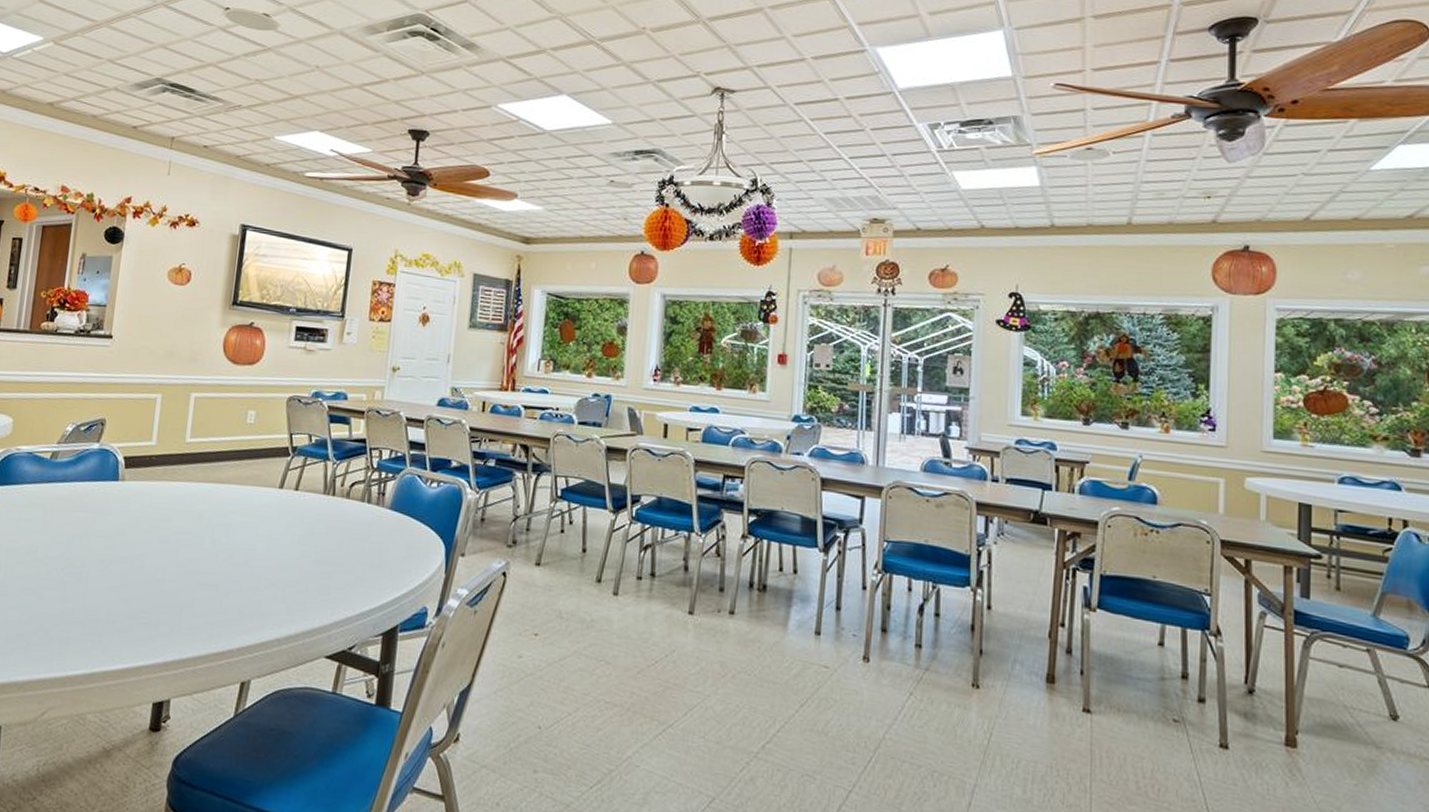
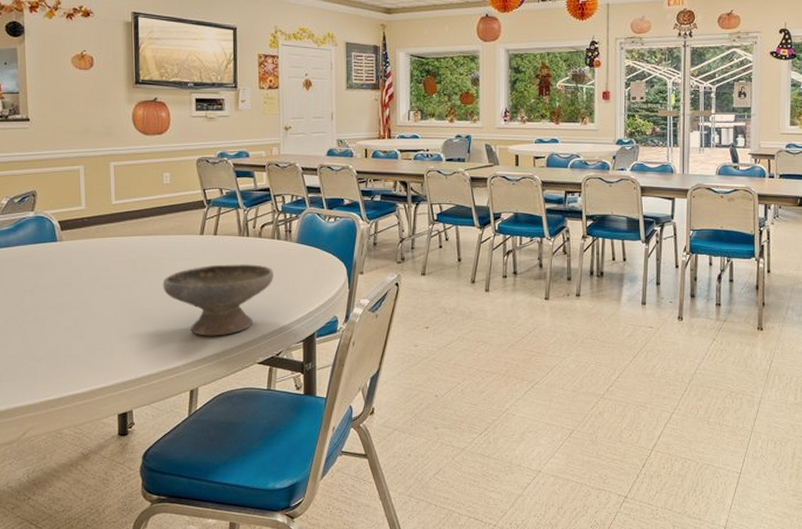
bowl: none [227,526,358,617] -> present [162,264,274,336]

